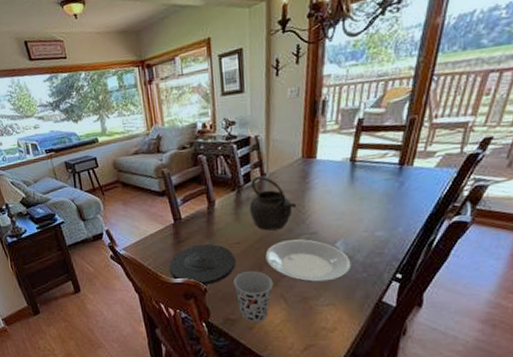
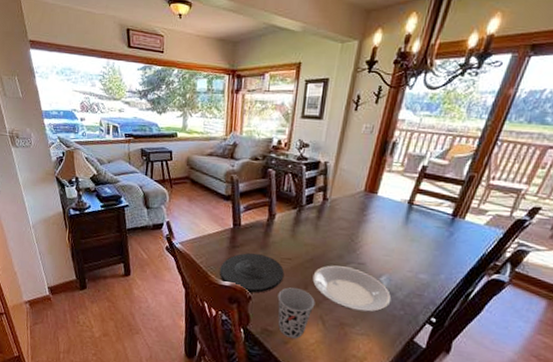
kettle: present [250,175,297,231] -> none [306,199,351,254]

